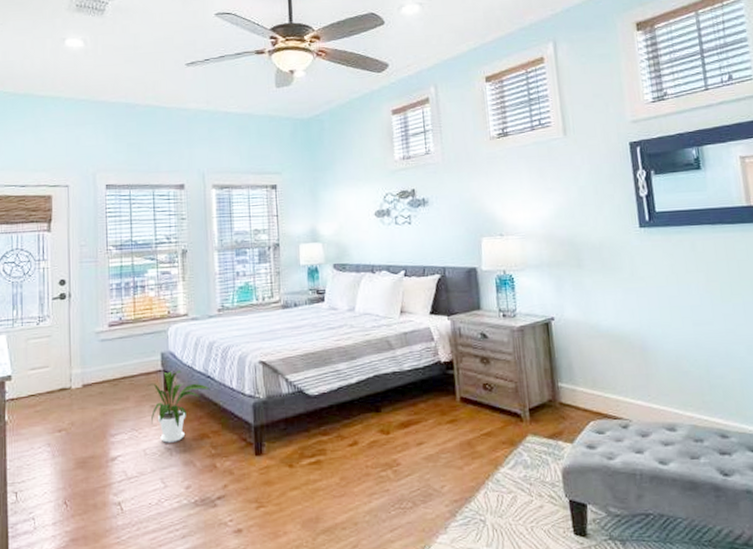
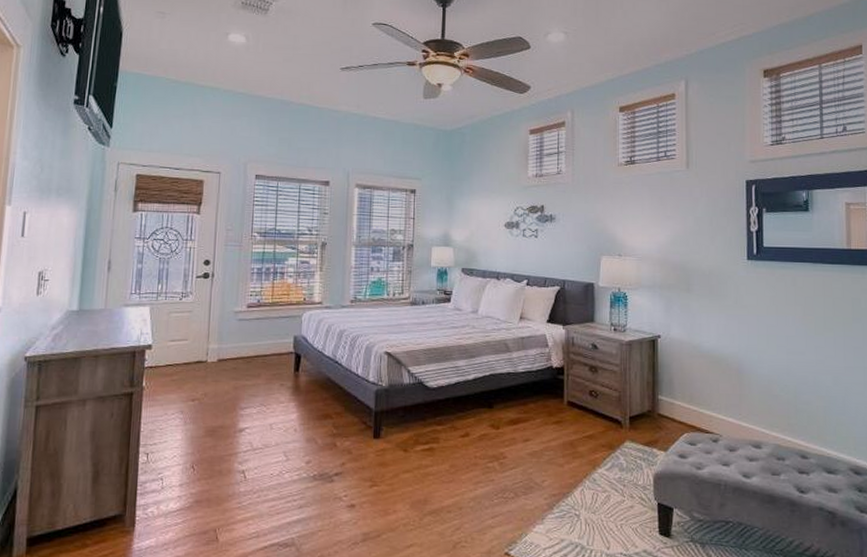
house plant: present [148,370,210,443] -> none [278,354,337,420]

